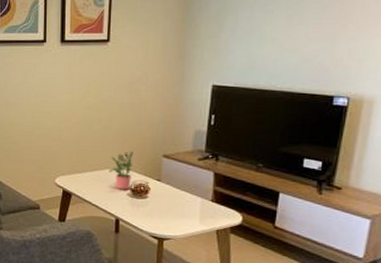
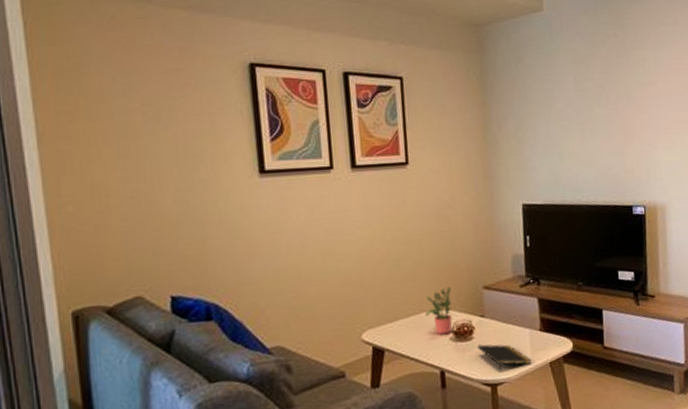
notepad: none [150,203,199,229] -> present [476,344,532,371]

